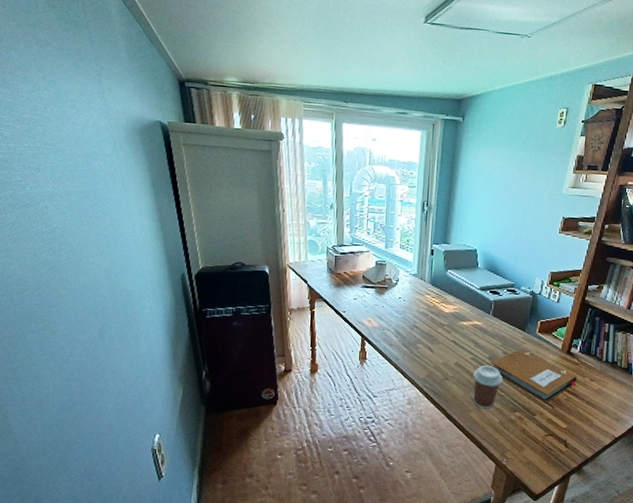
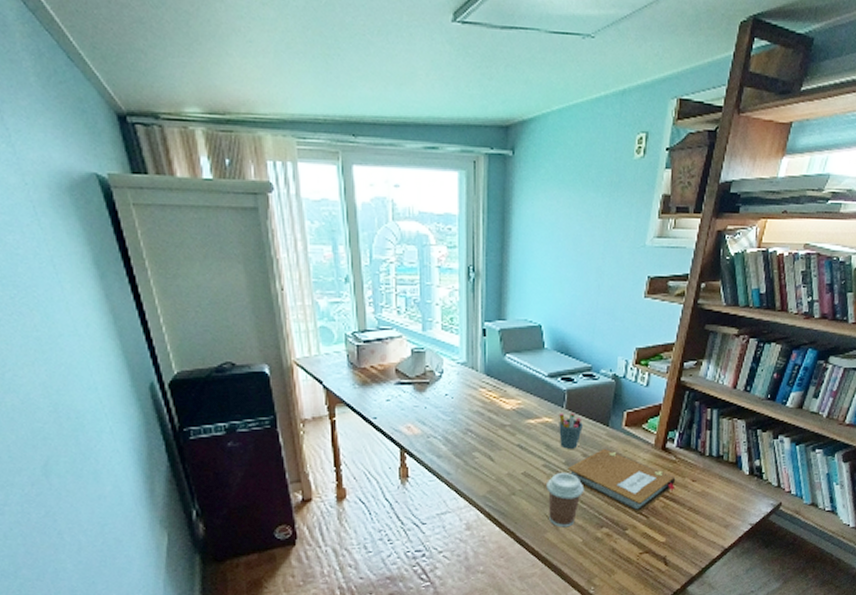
pen holder: none [485,318,505,347] -> present [559,412,583,449]

